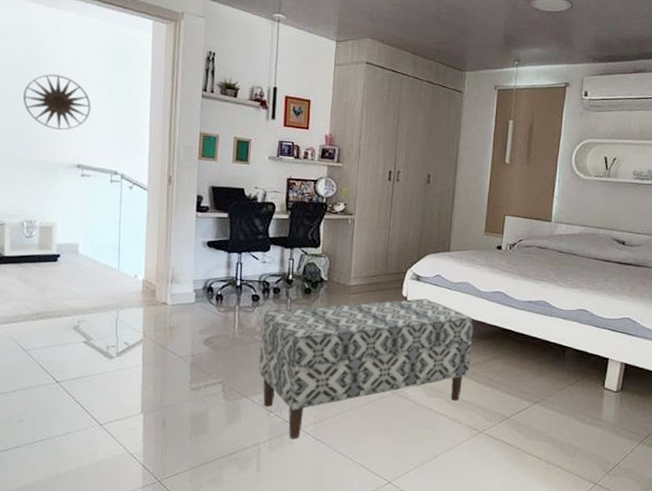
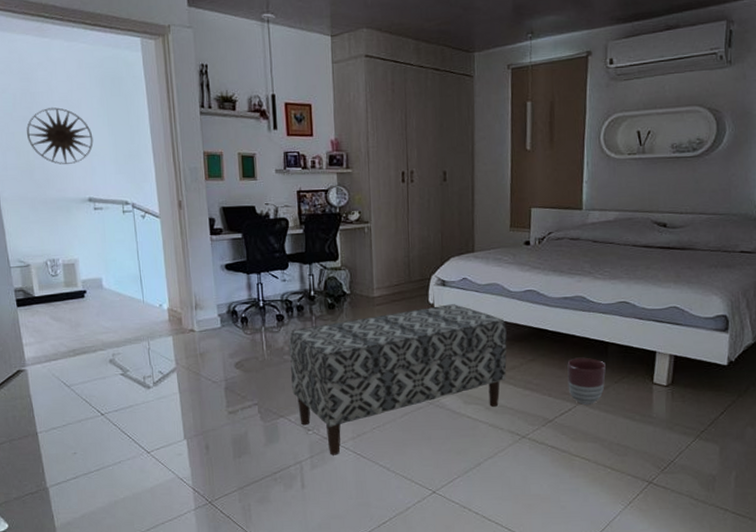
planter: none [526,358,562,404] -> present [567,357,606,405]

